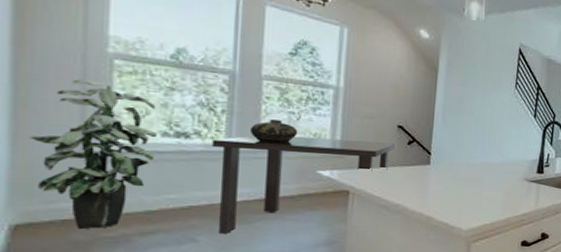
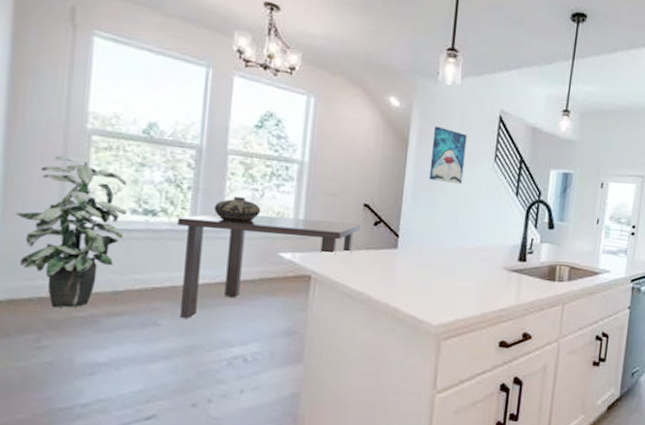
wall art: none [457,56,491,108] -> present [429,126,467,185]

